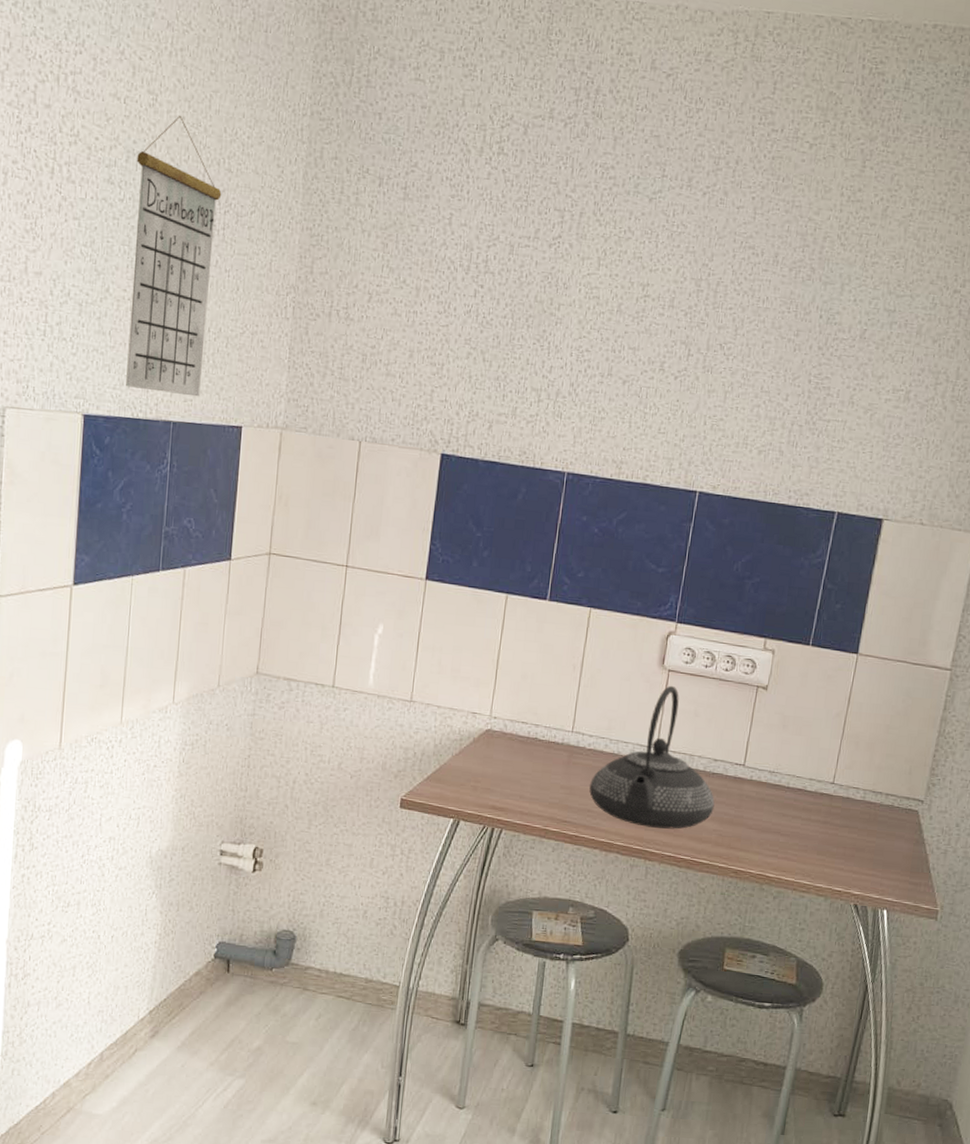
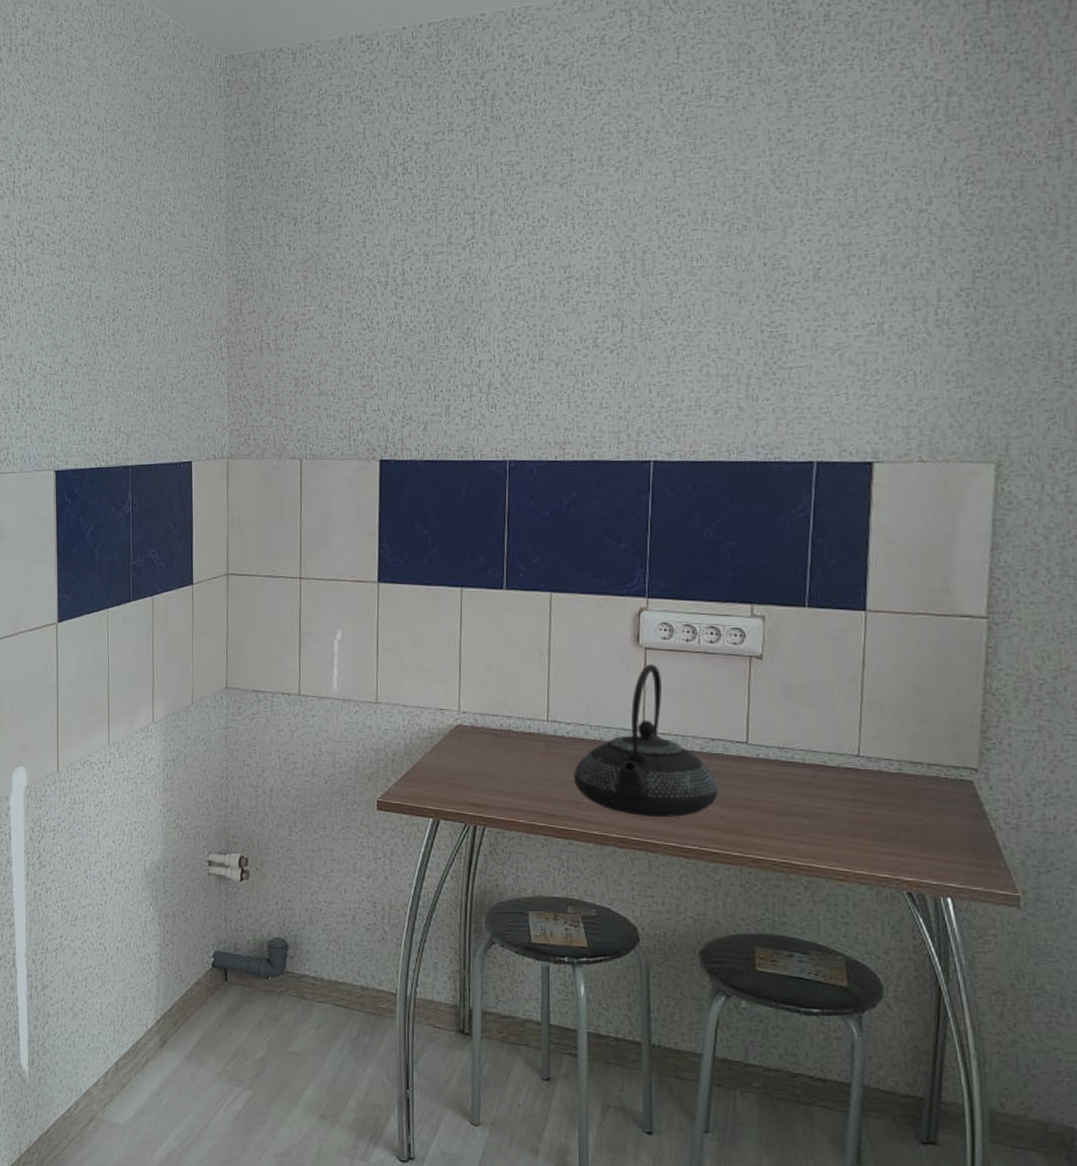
calendar: present [126,116,222,397] -> none [82,202,156,441]

